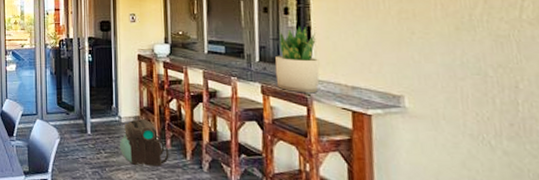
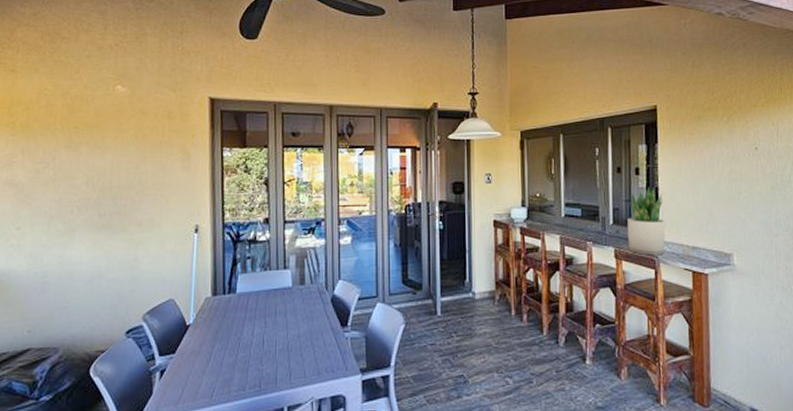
backpack: present [120,118,169,166] -> none [473,293,526,347]

